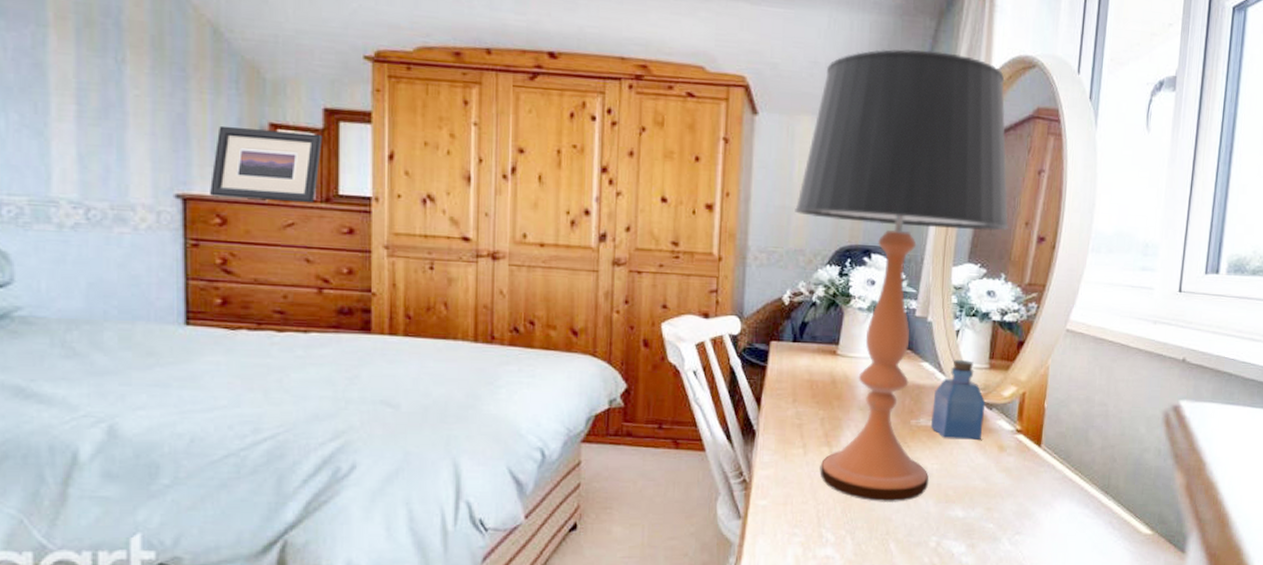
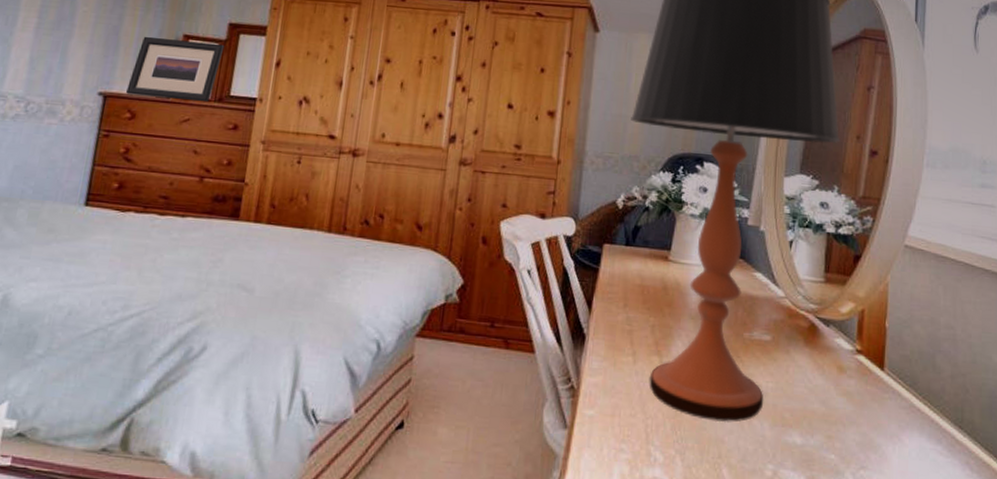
perfume bottle: present [930,360,986,440] -> none [764,271,822,358]

